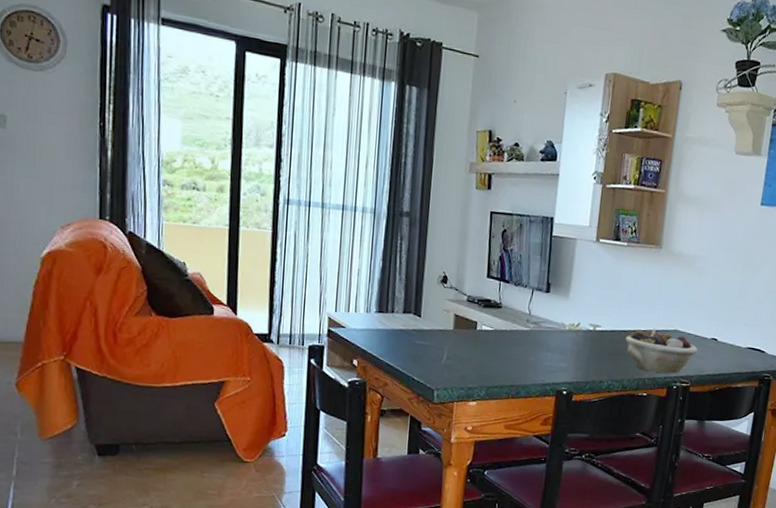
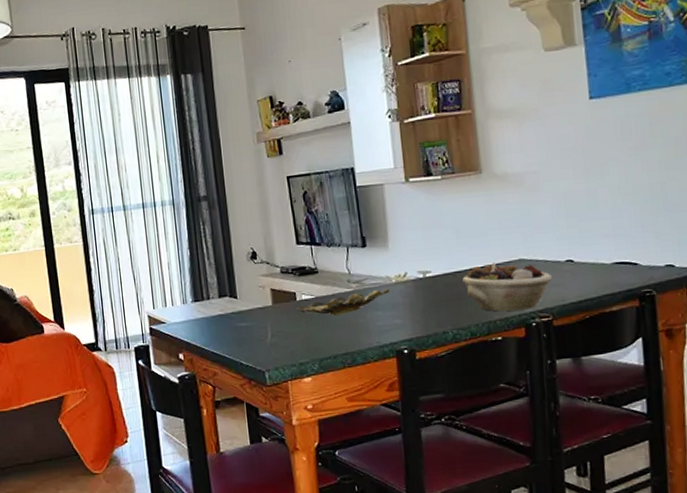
bowl: none [475,333,562,351] -> present [296,288,390,317]

